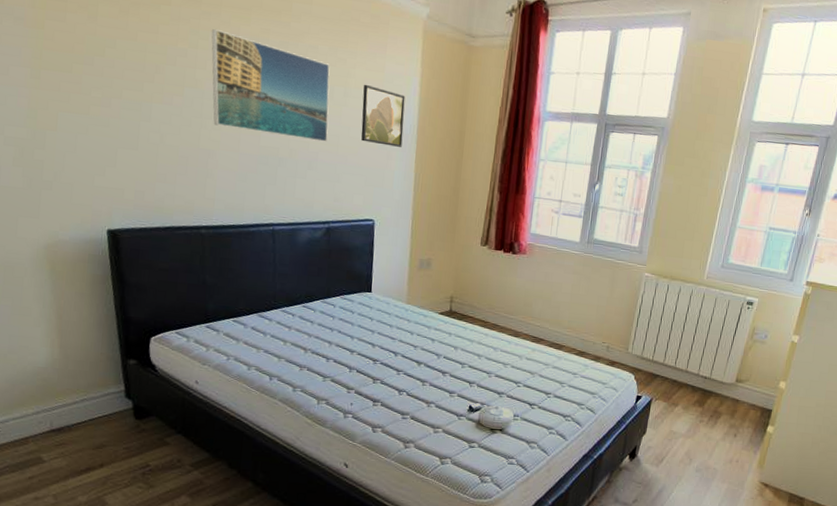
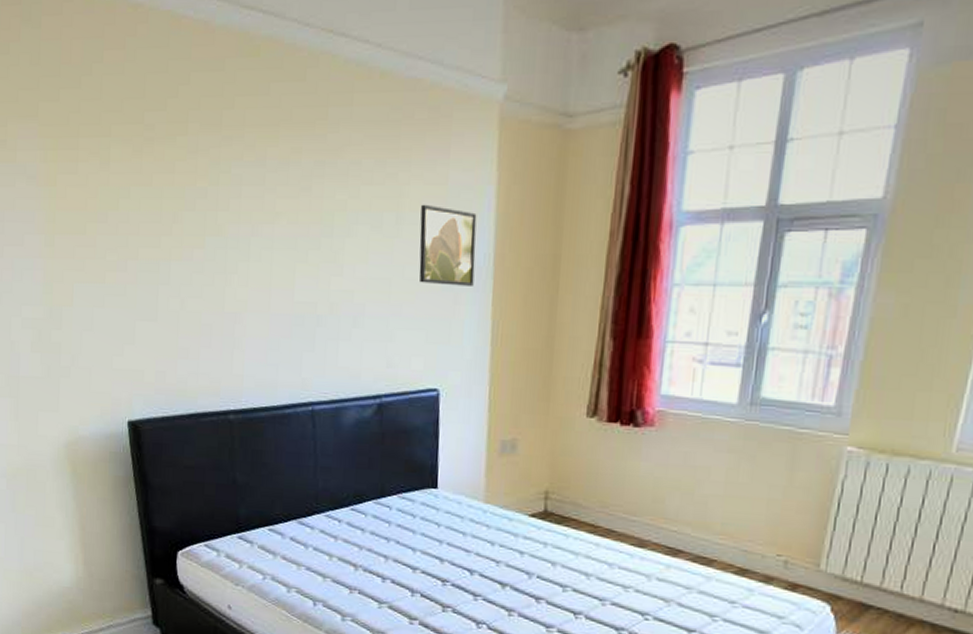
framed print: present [211,29,330,142] -> none [234,157,378,289]

